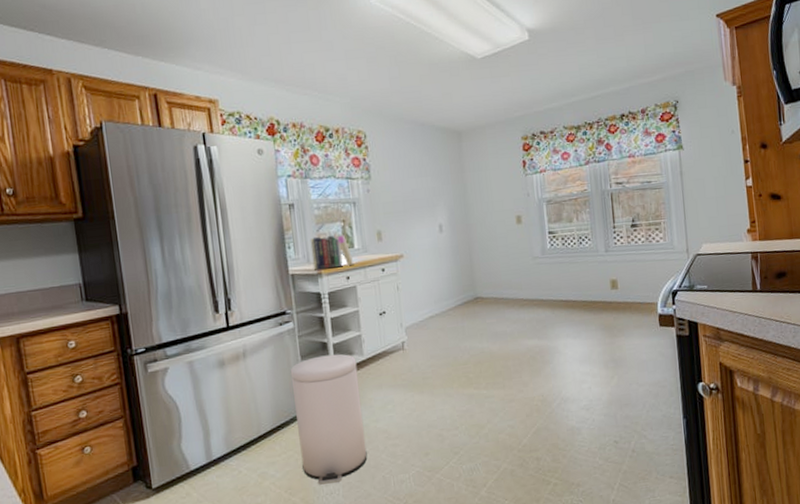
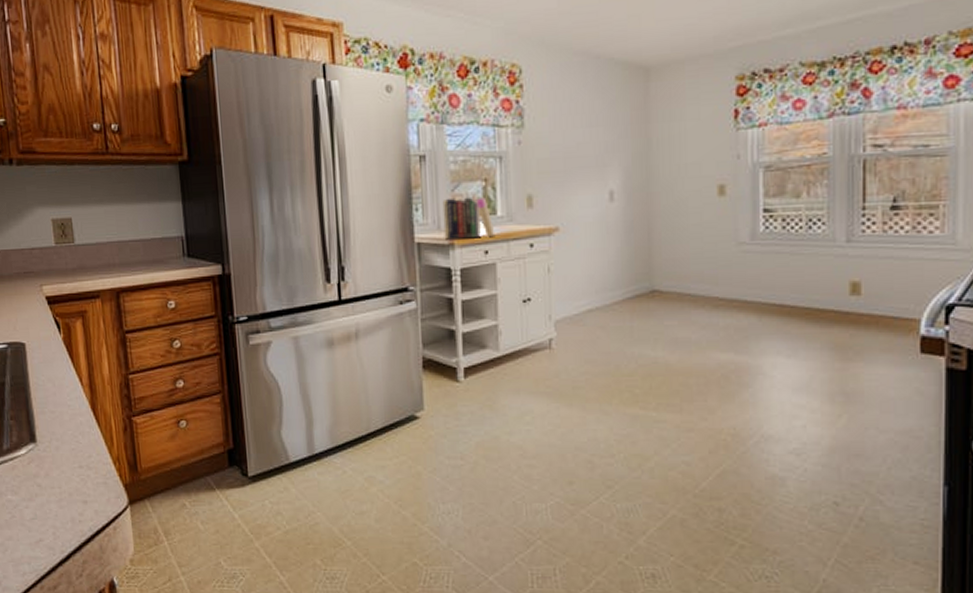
pedal bin: present [290,353,367,485] -> none [409,345,495,501]

